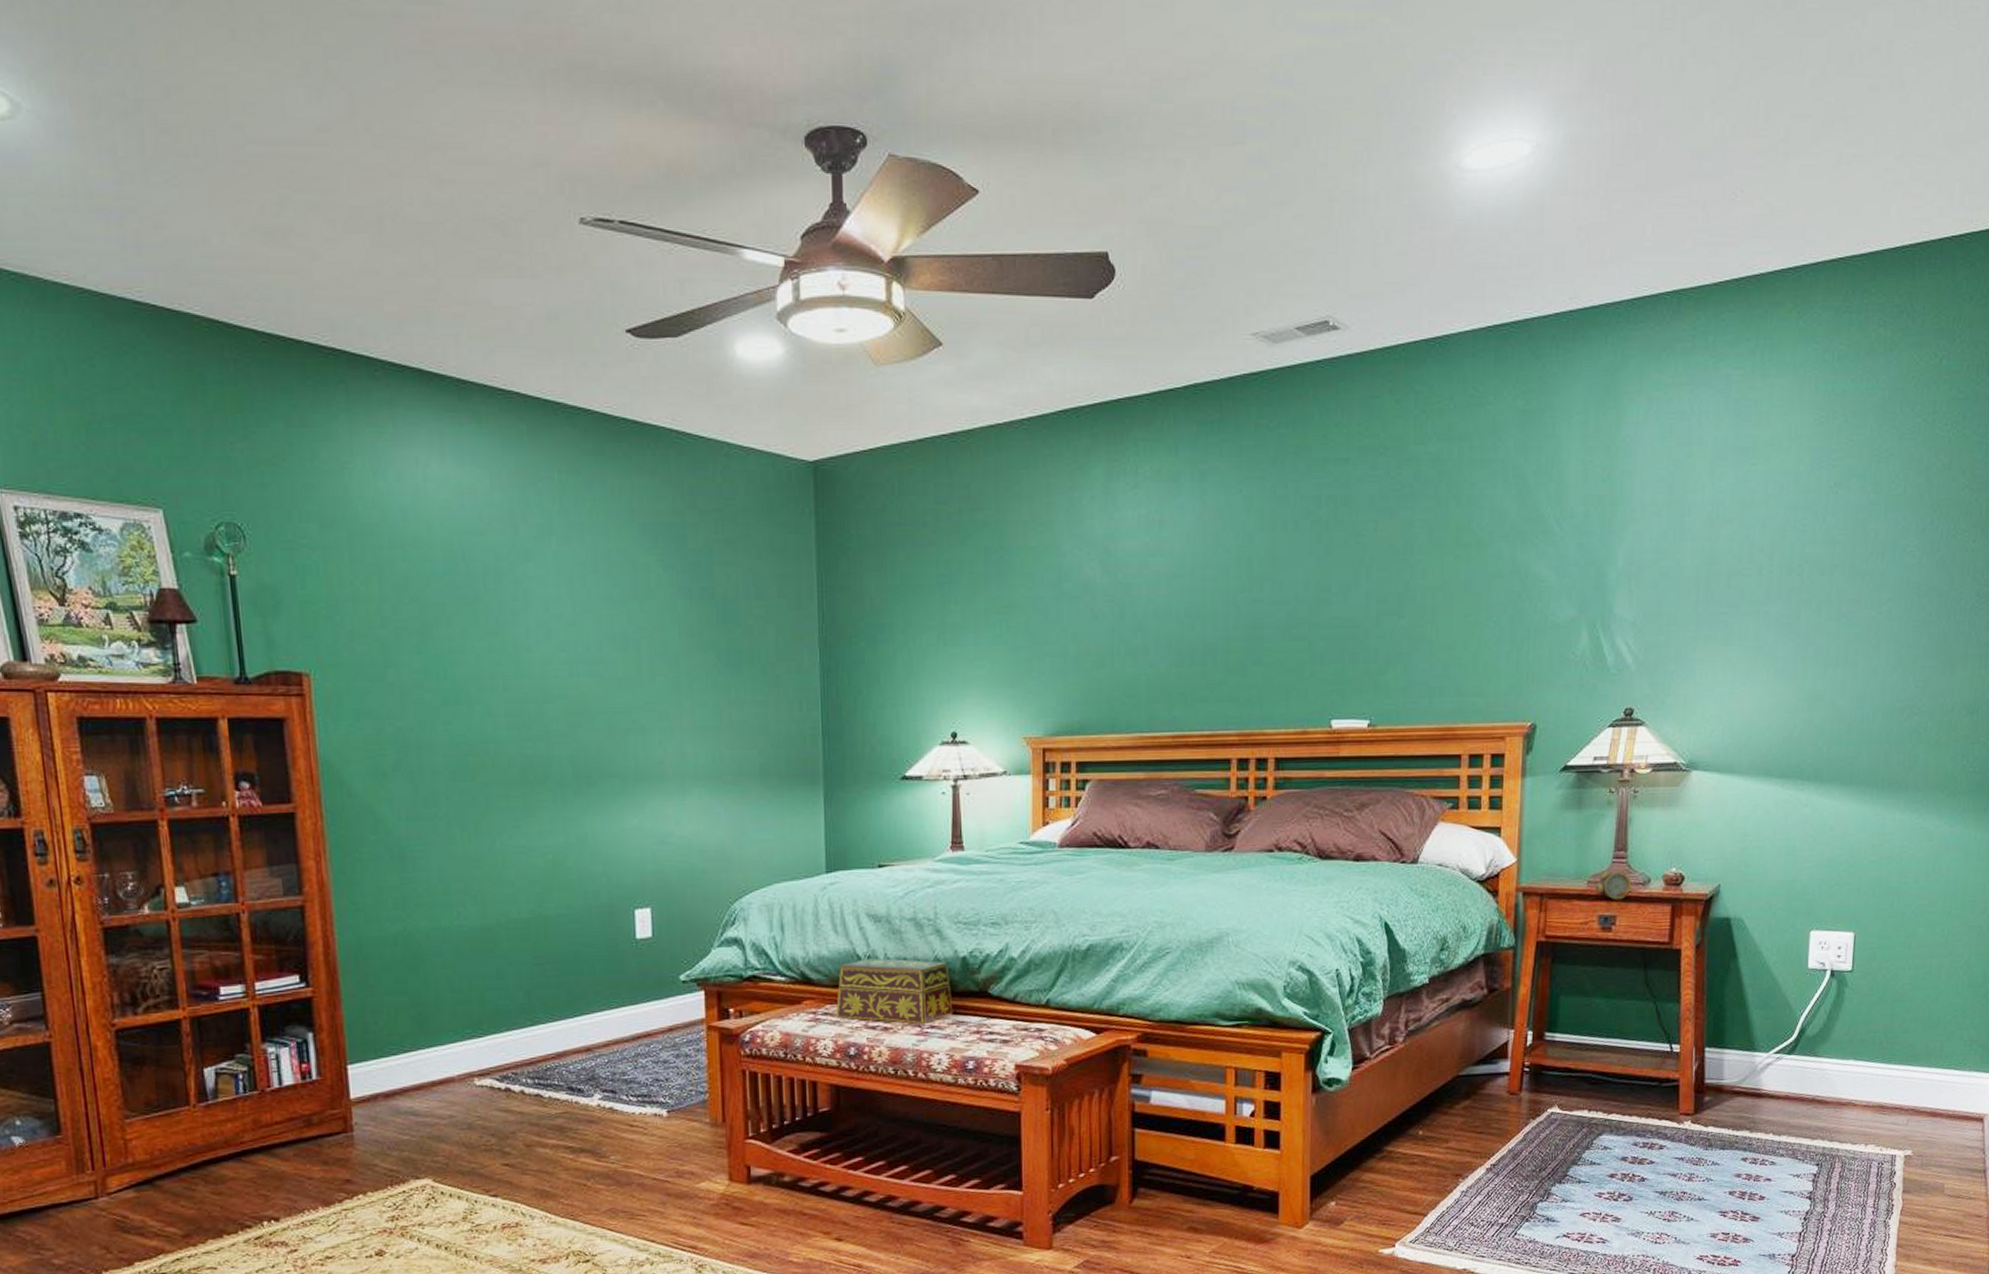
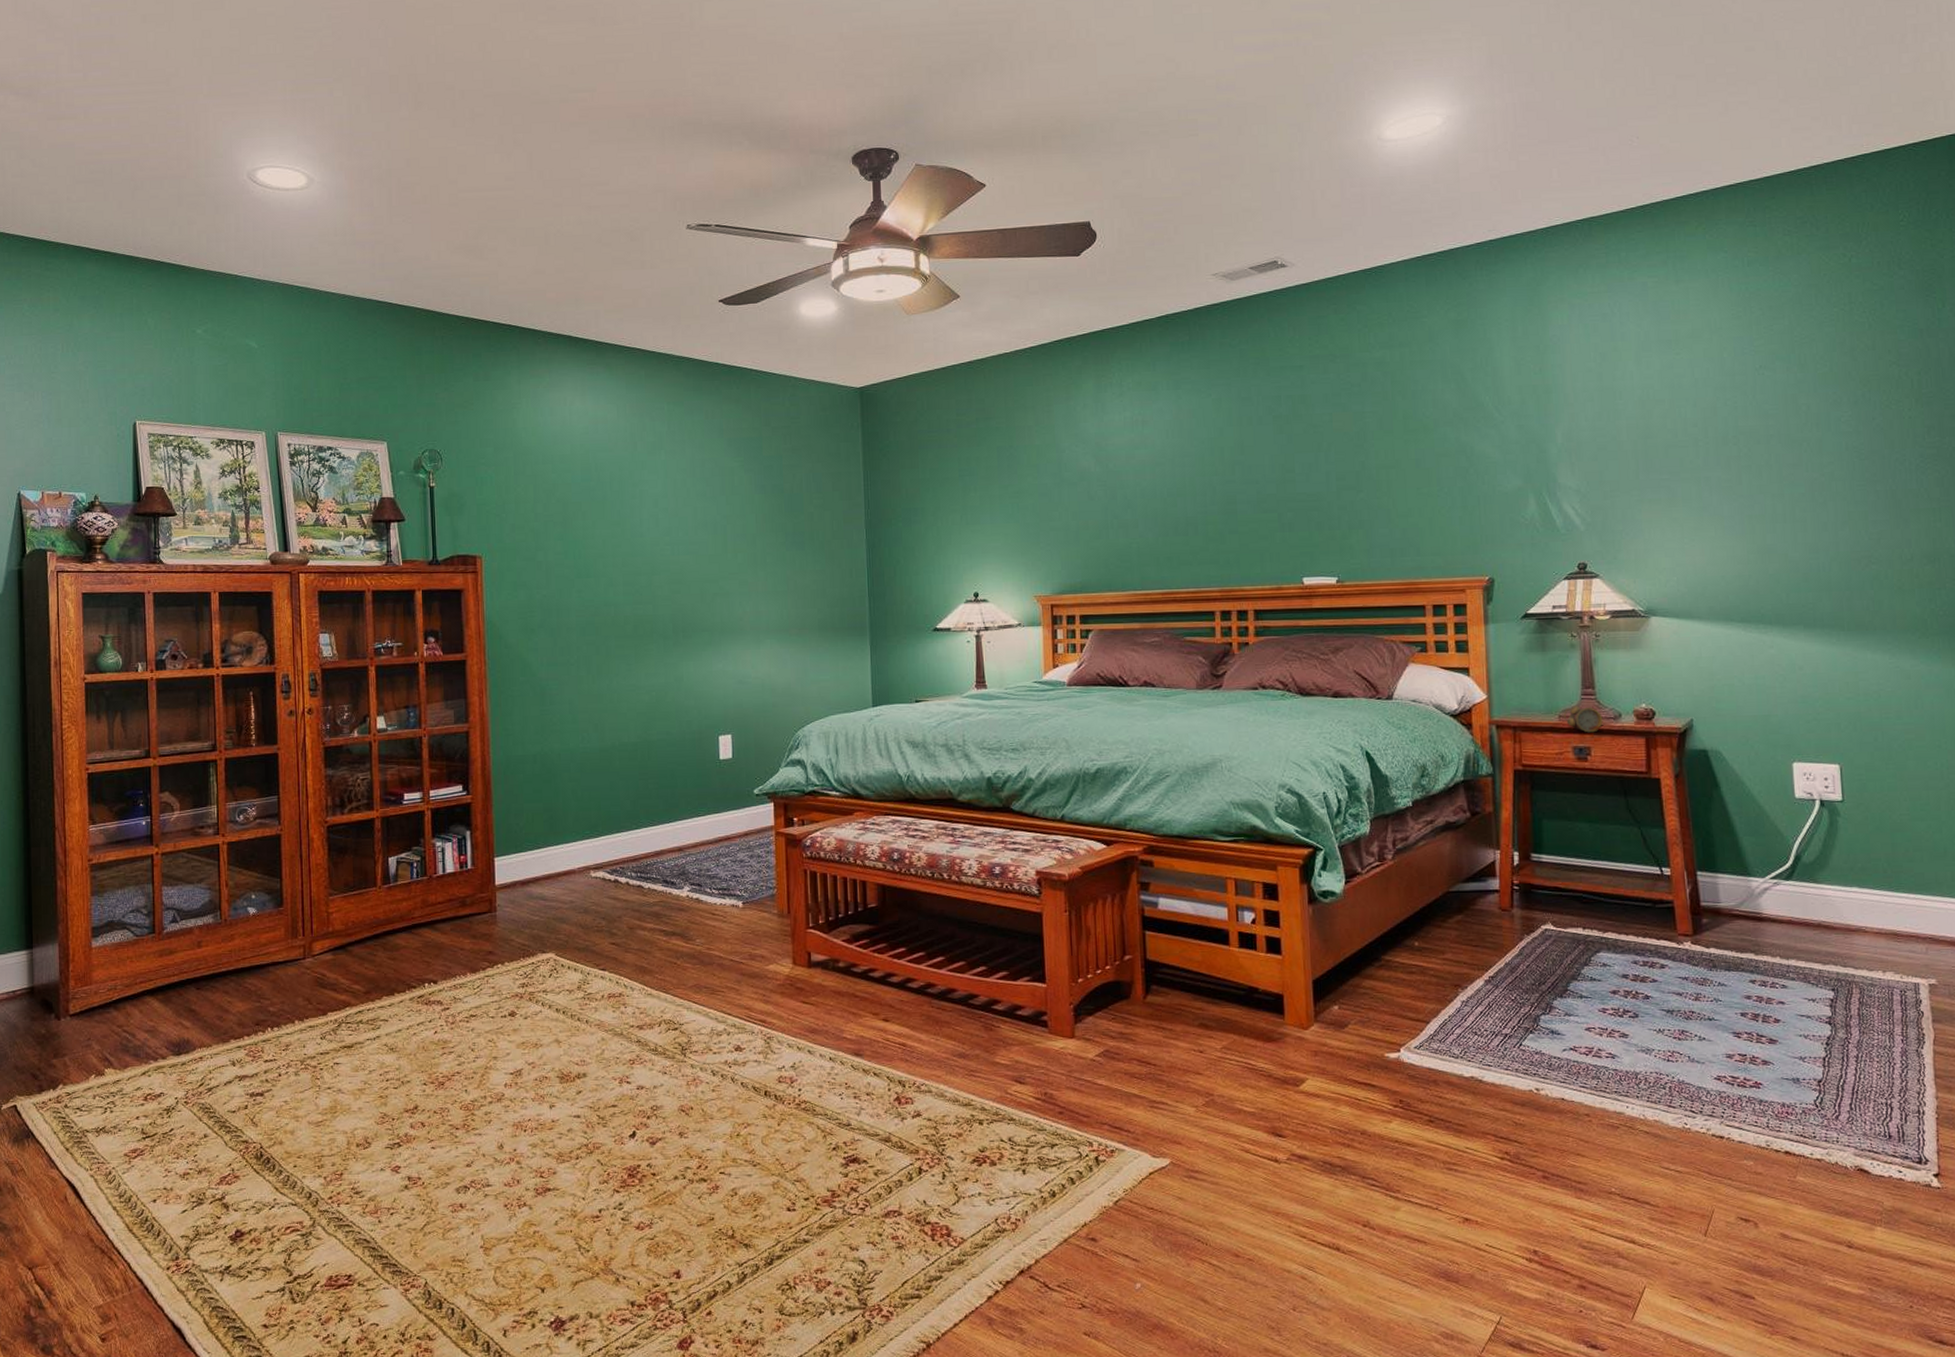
decorative box: present [835,958,953,1025] -> none [881,778,981,835]

